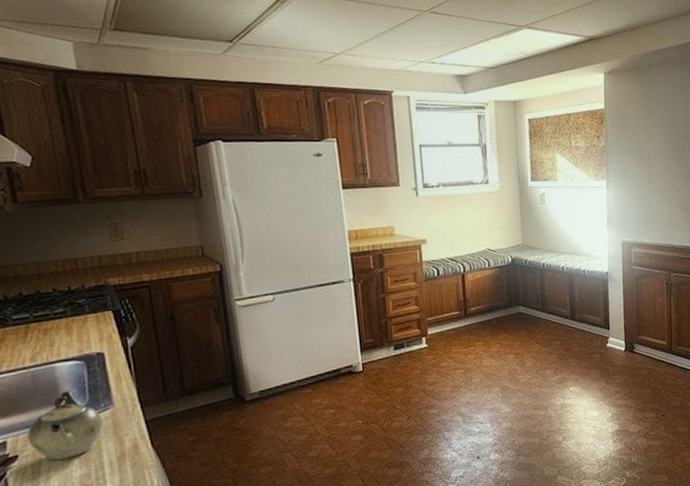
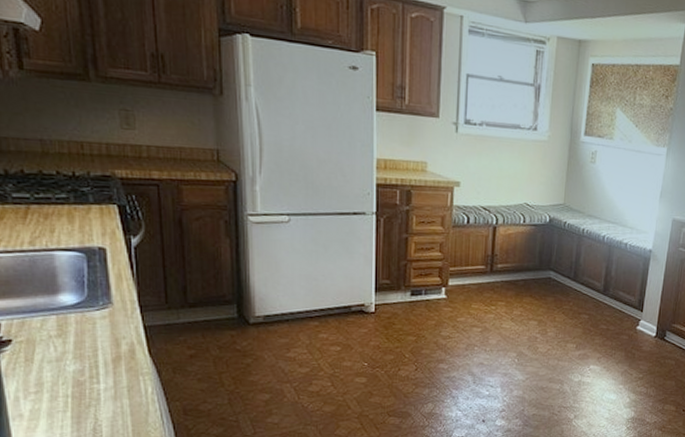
teapot: present [27,390,103,460] -> none [22,282,100,351]

